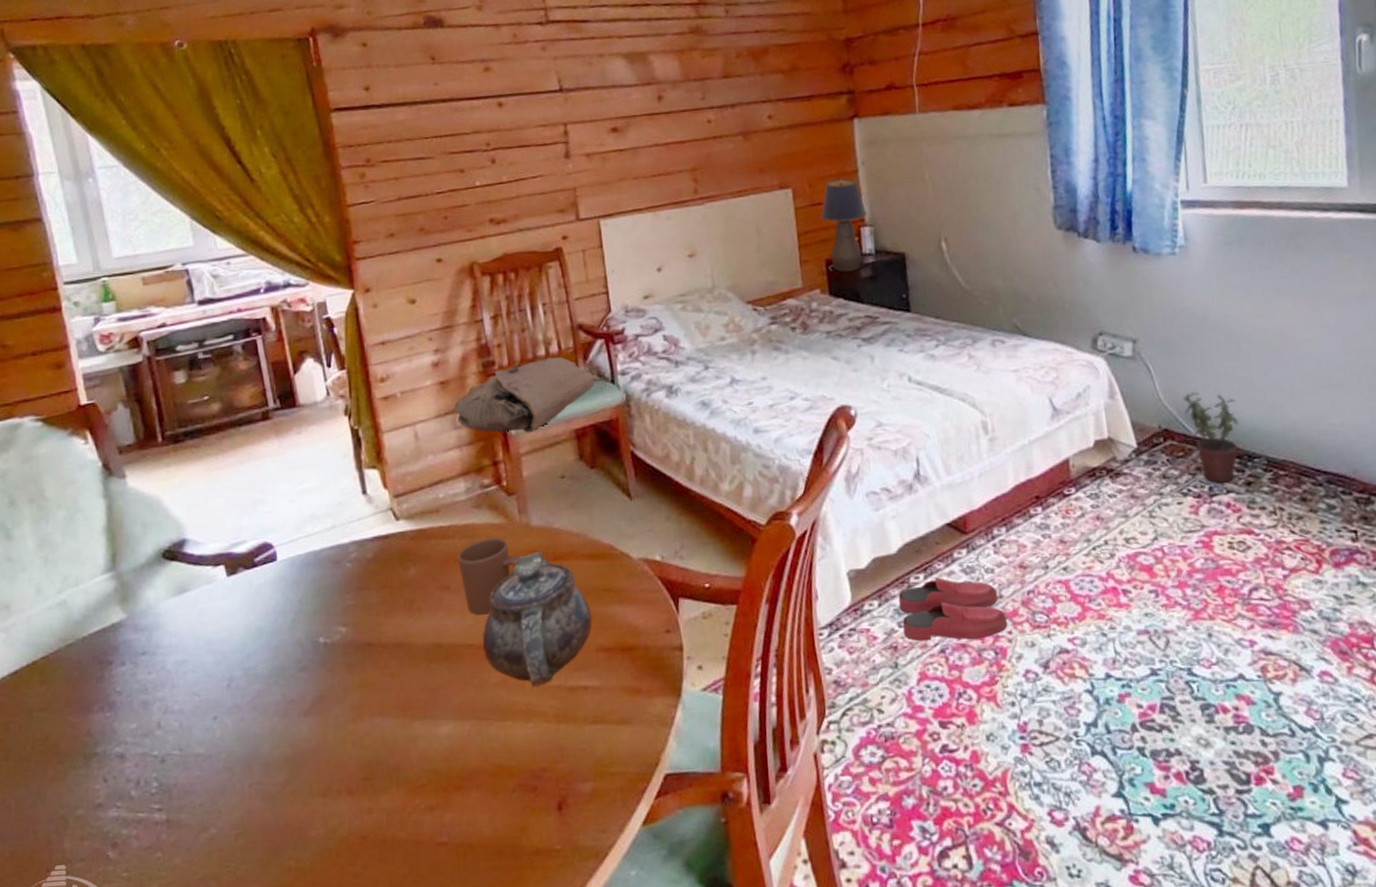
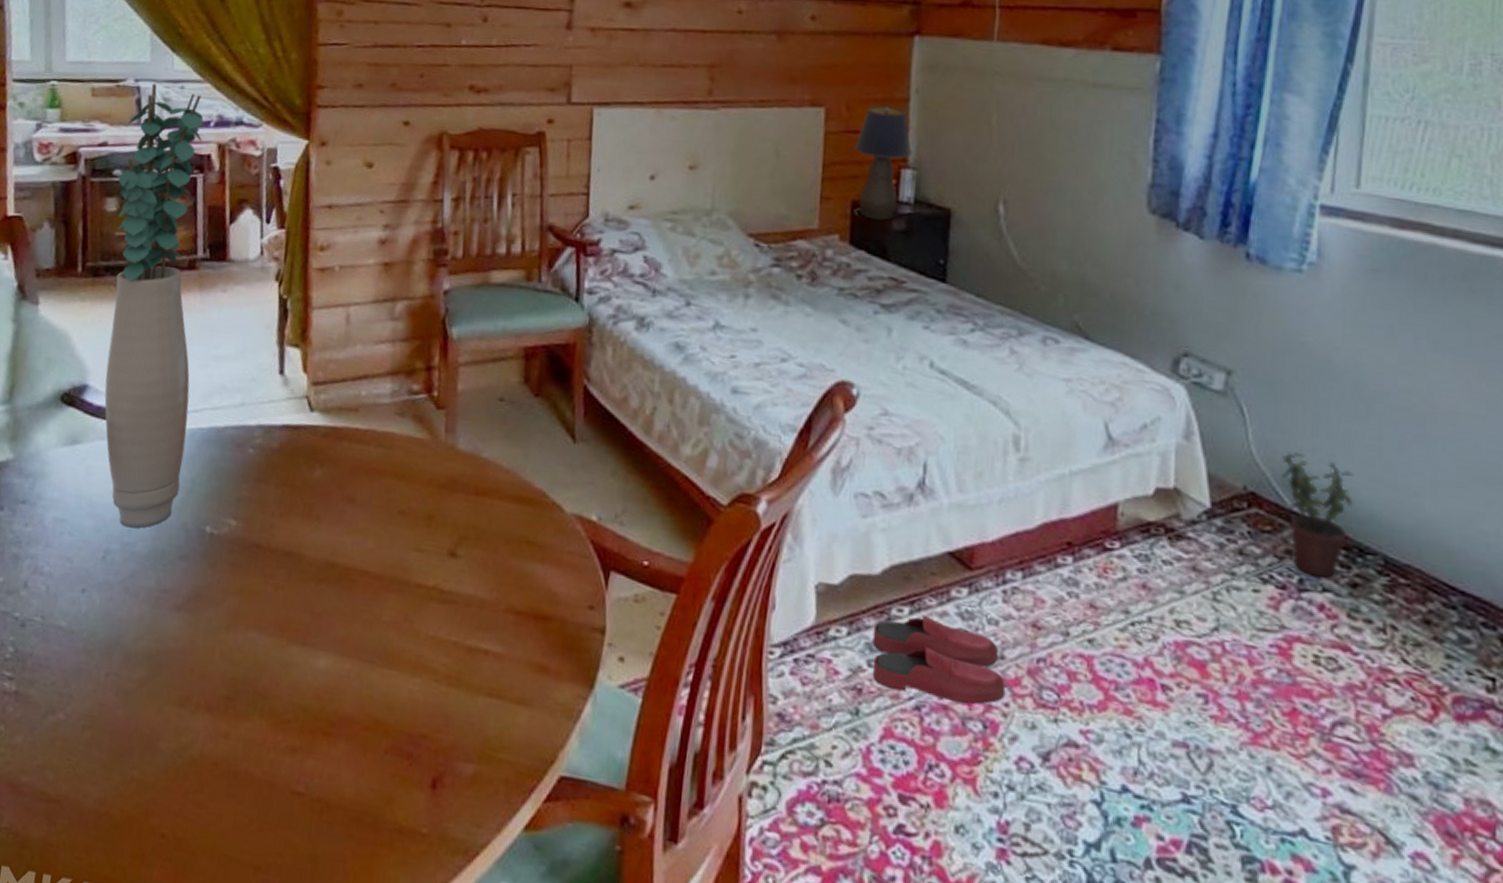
vase: none [182,264,289,655] -> present [104,83,204,528]
bag: present [453,356,596,433] -> none [393,255,559,341]
mug: present [457,537,520,615] -> none [369,452,438,541]
teapot: present [482,551,592,687] -> none [379,480,508,638]

